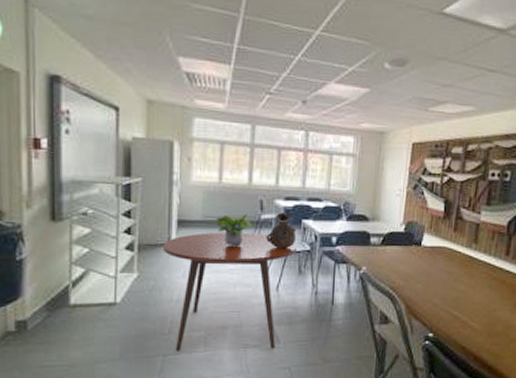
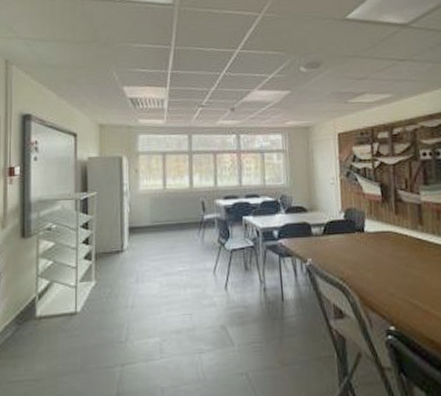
dining table: present [163,232,298,351] -> none [117,233,241,360]
potted plant: present [213,213,253,247] -> none [160,215,197,248]
ceramic jug: present [266,212,296,249] -> none [210,211,238,247]

